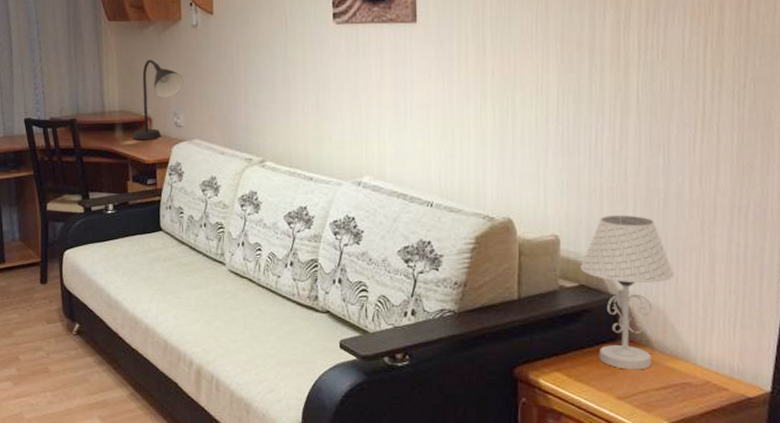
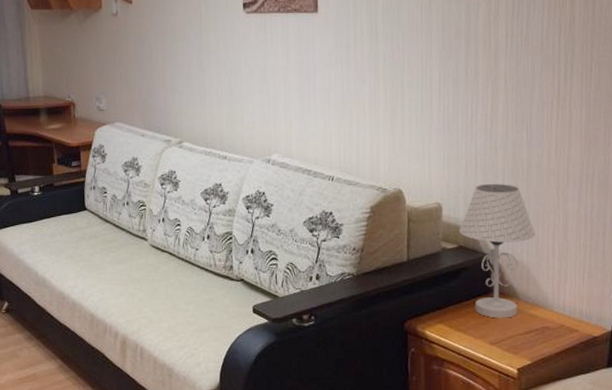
desk lamp: present [132,59,183,140] -> none [56,46,105,125]

